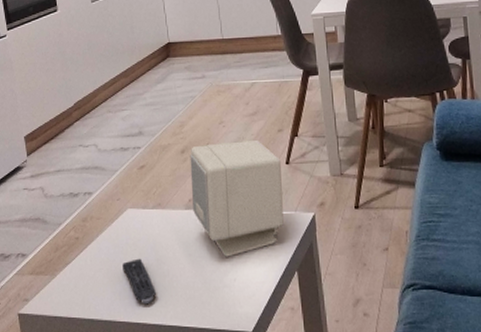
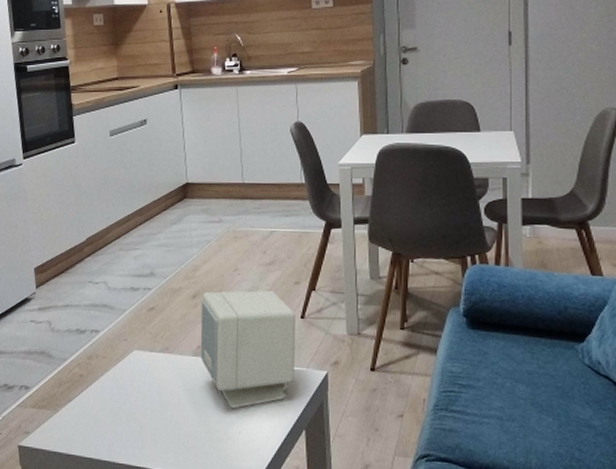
remote control: present [122,258,157,305] -> none [125,401,159,449]

